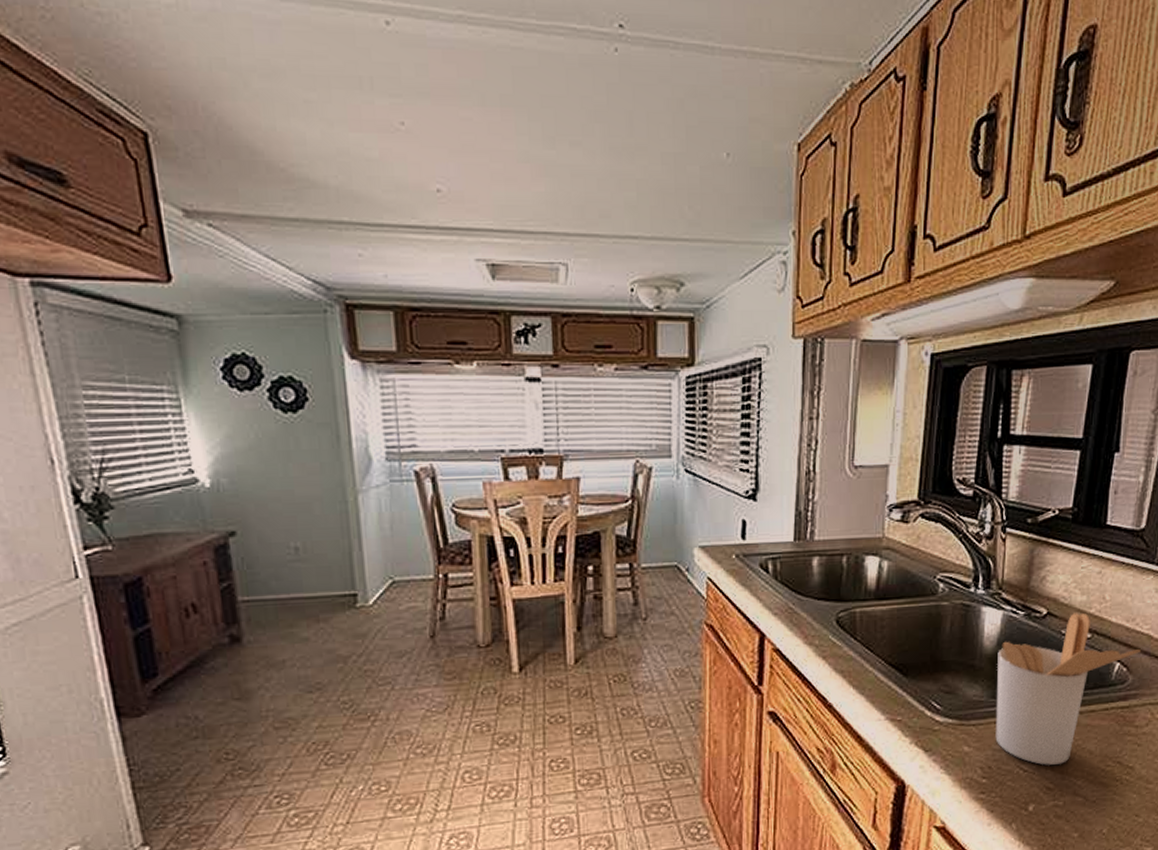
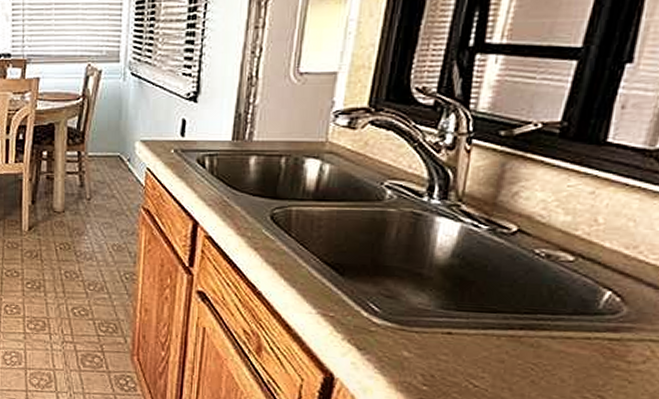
utensil holder: present [995,613,1141,765] -> none [441,233,643,386]

